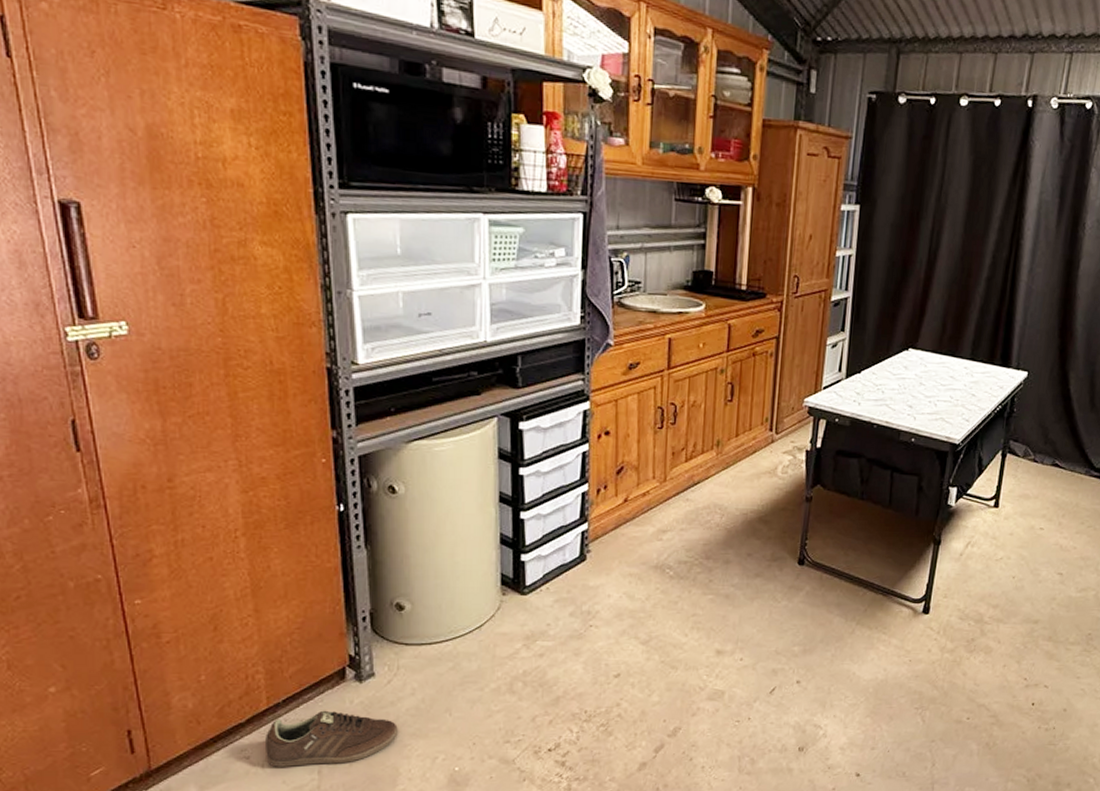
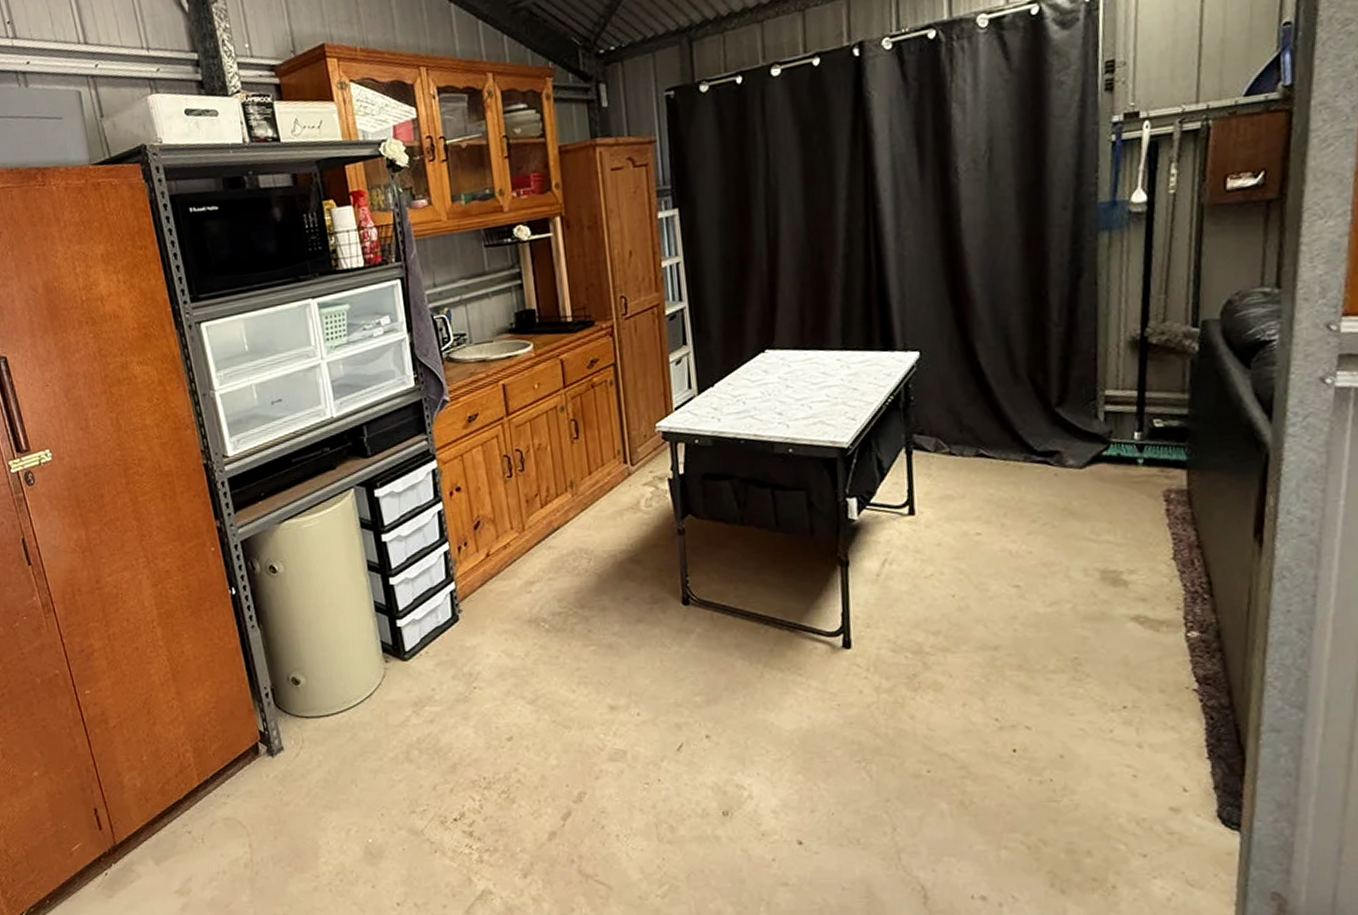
sneaker: present [266,710,398,767] -> none [201,785,312,841]

